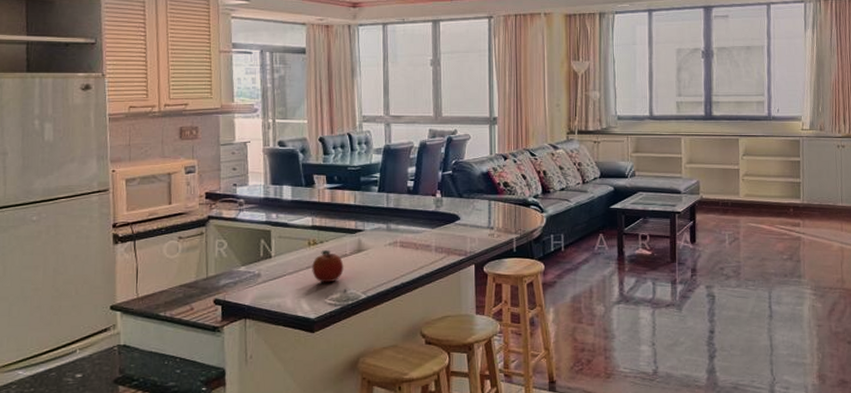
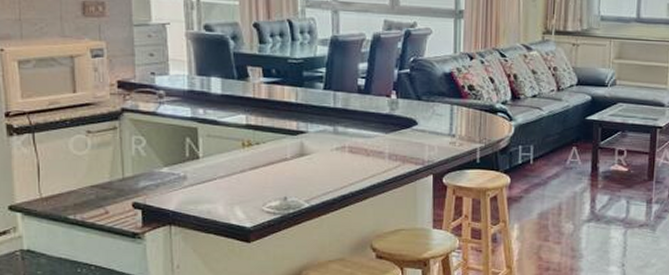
fruit: present [312,250,344,283] -> none [247,153,284,189]

